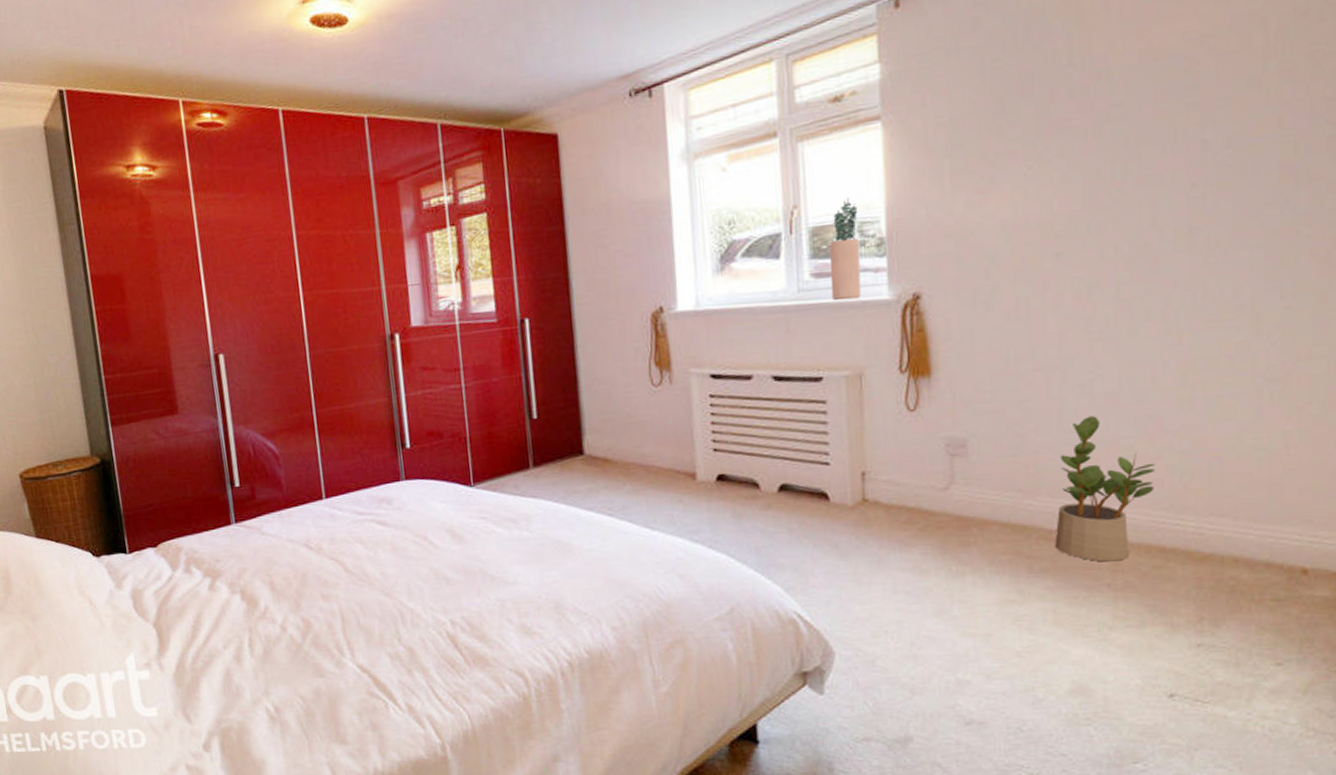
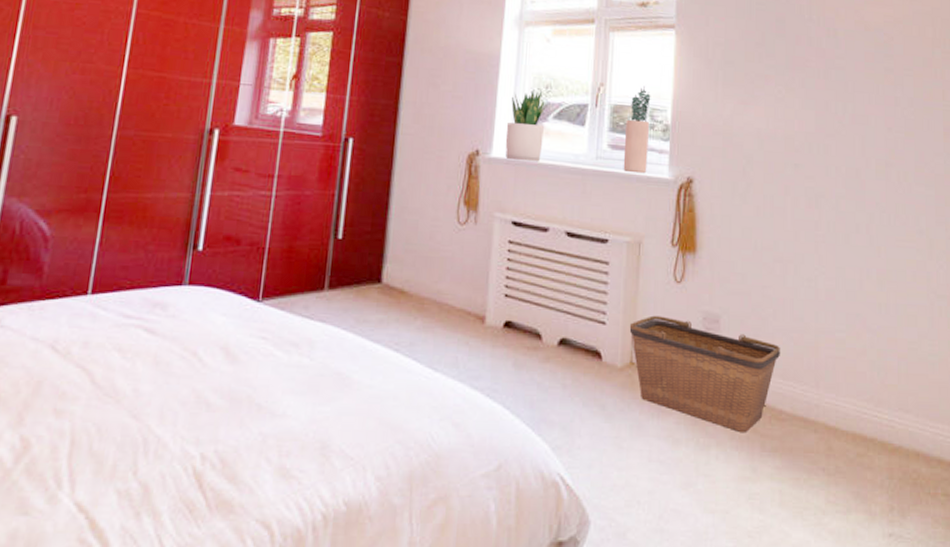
planter: none [689,229,734,312] -> present [505,89,545,162]
bicycle basket: none [857,448,1047,556] -> present [629,315,780,432]
potted plant: present [1054,416,1155,562] -> none [783,308,860,447]

